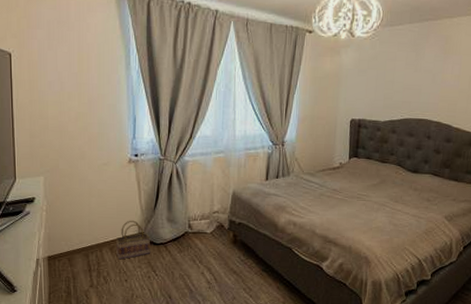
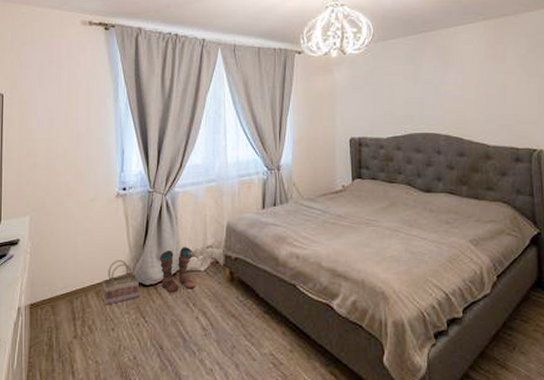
boots: none [169,211,208,251] -> present [159,247,201,293]

